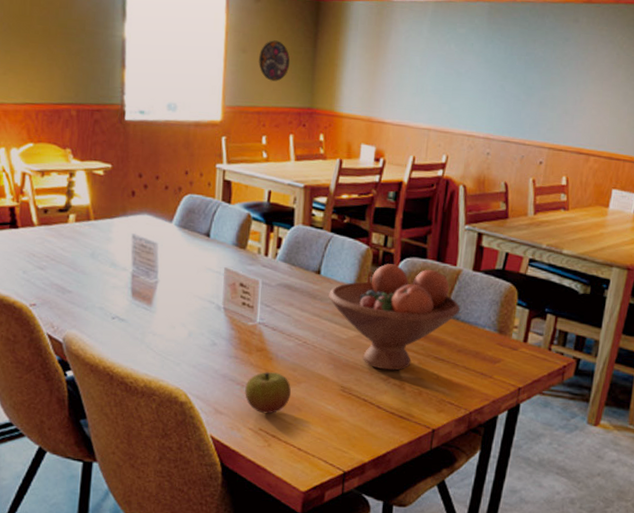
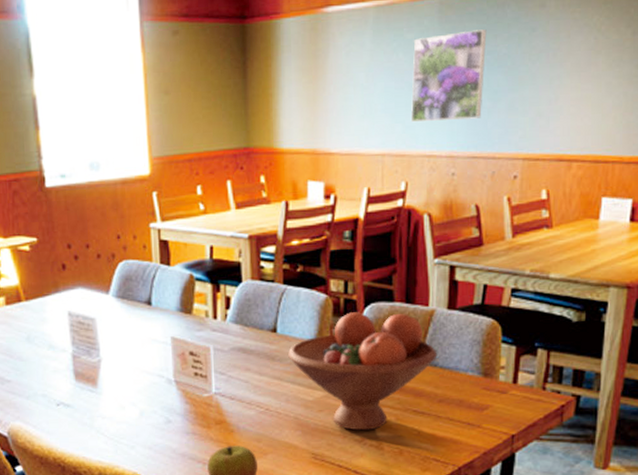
decorative plate: present [259,40,290,82] -> none [184,76,219,123]
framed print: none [457,33,528,109] -> present [411,29,487,123]

